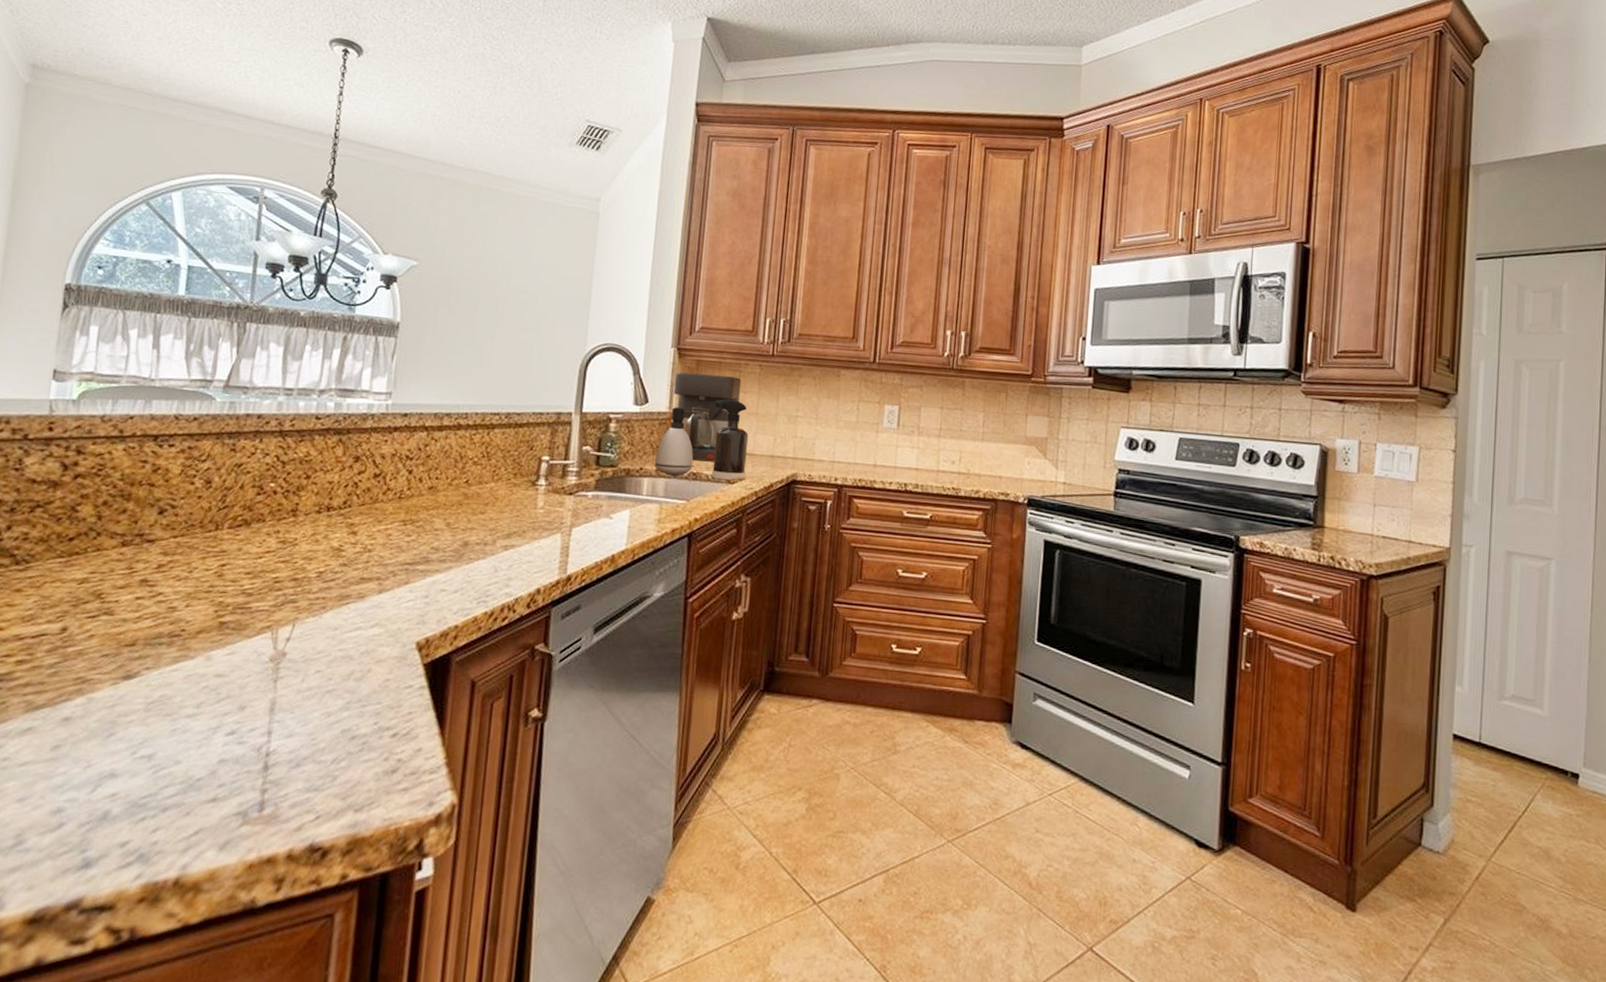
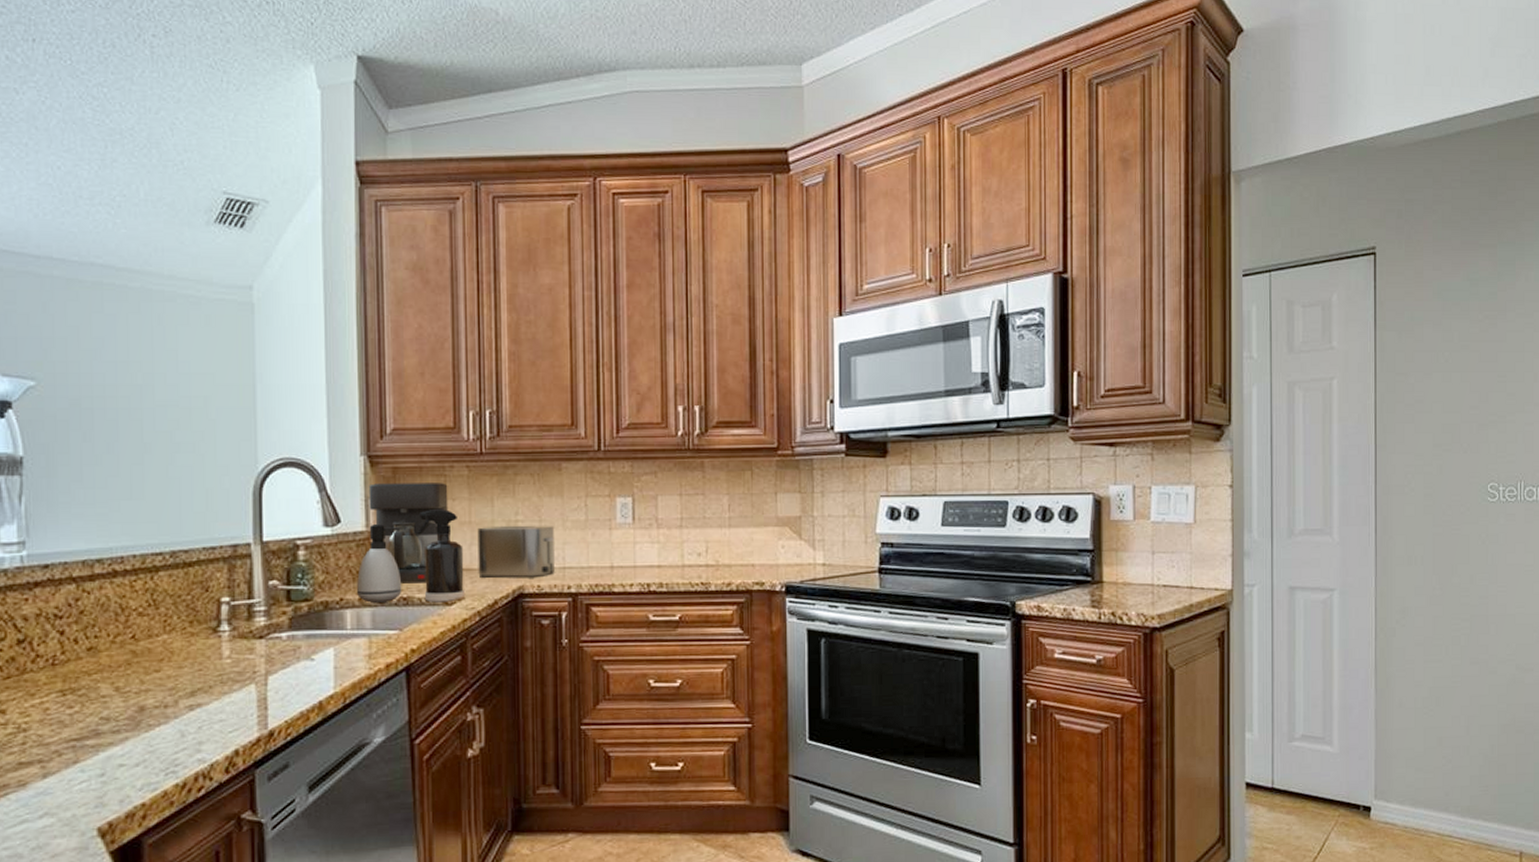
toaster: none [759,418,828,469] -> present [477,525,554,579]

